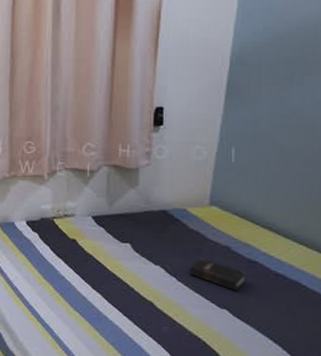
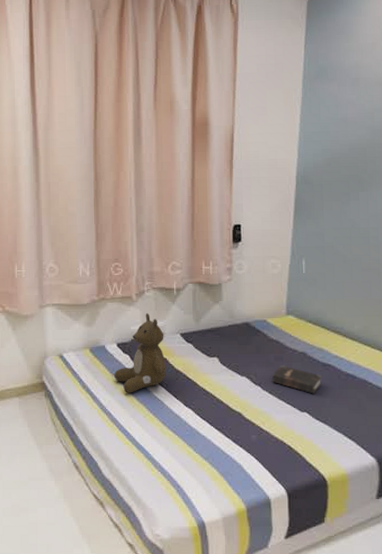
teddy bear: none [22,193,75,271] -> present [114,313,166,393]

